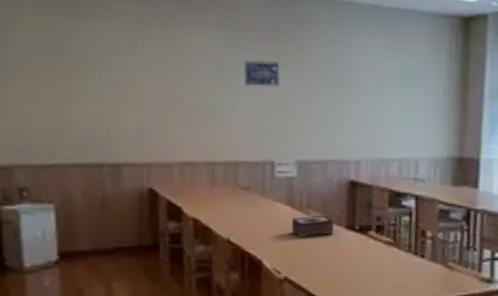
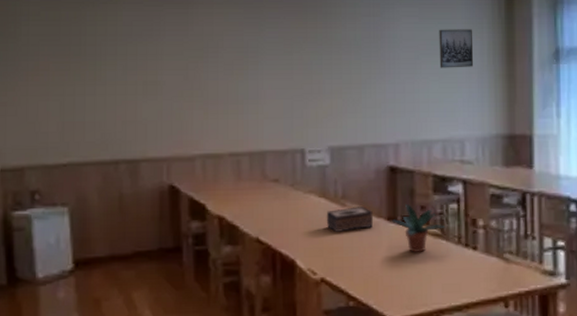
wall art: present [244,60,280,87] -> none [268,39,308,68]
potted plant: none [348,215,398,258] -> present [390,204,446,252]
wall art: none [400,59,432,95] -> present [439,29,474,68]

